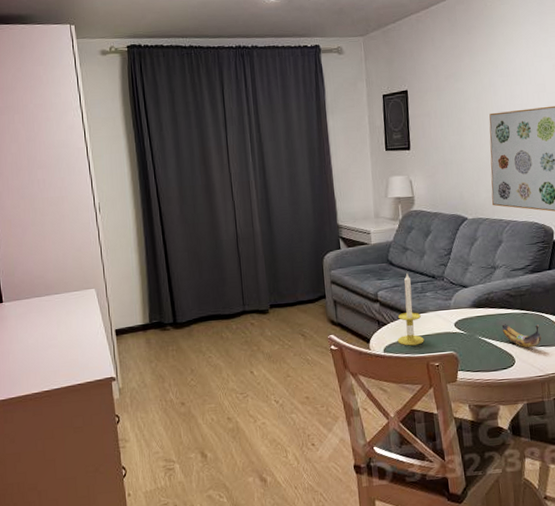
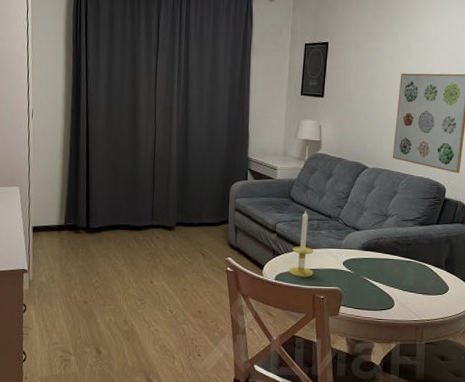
banana: present [501,324,541,348] -> none [386,269,421,294]

